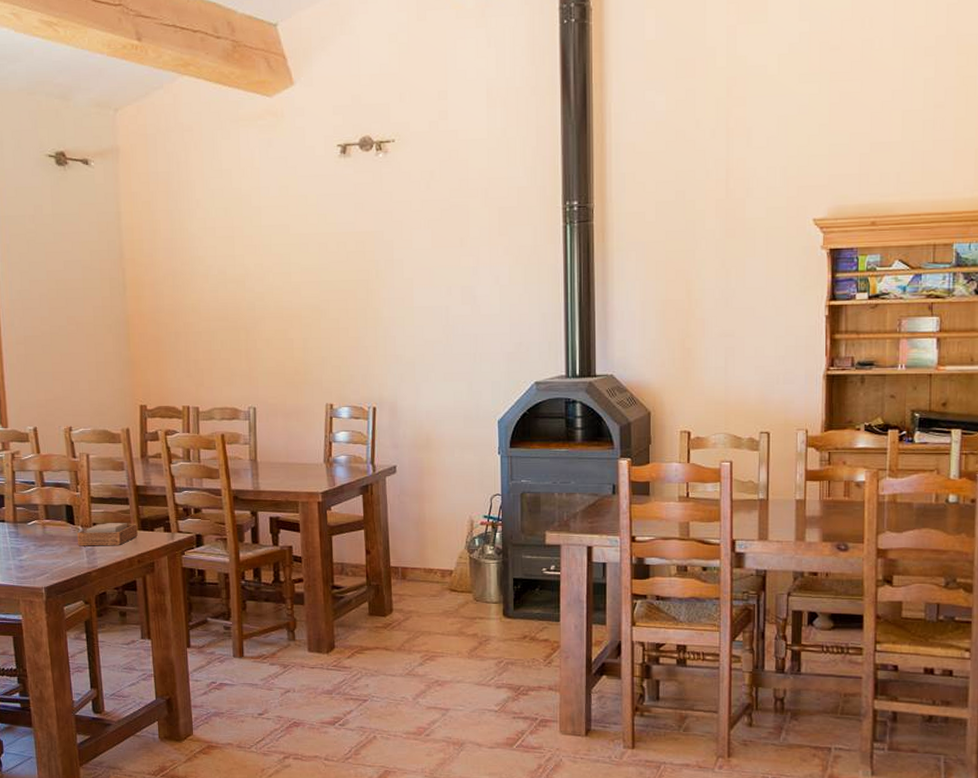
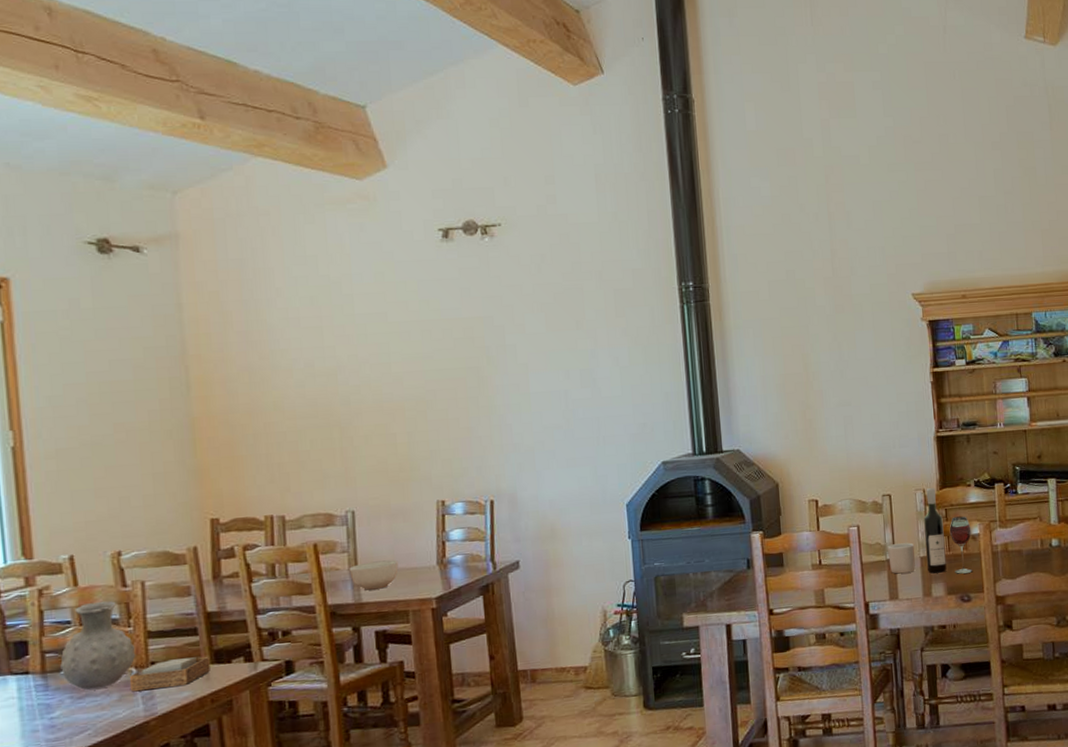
vase: none [27,468,82,541] -> present [60,601,136,691]
bowl: none [250,454,291,480] -> present [349,559,399,591]
mug: none [761,484,791,515] -> present [888,542,915,574]
bottle: none [802,429,825,518] -> present [923,488,947,573]
wineglass: none [831,461,856,521] -> present [949,516,972,574]

